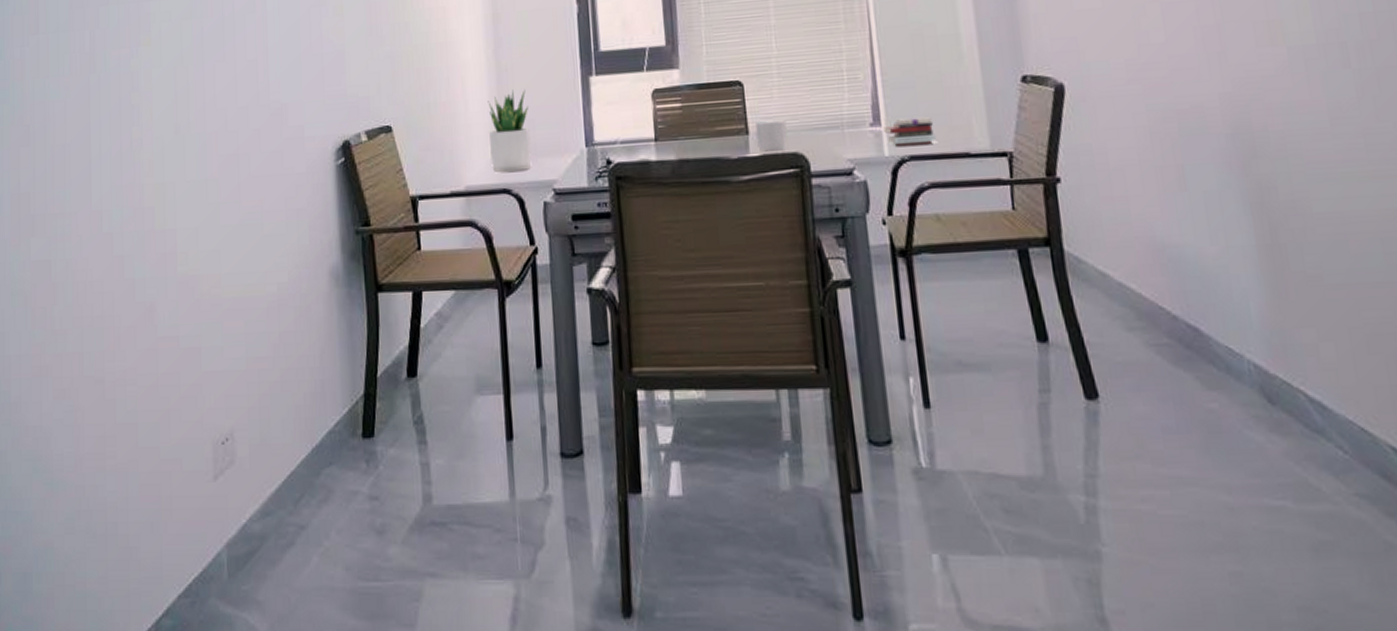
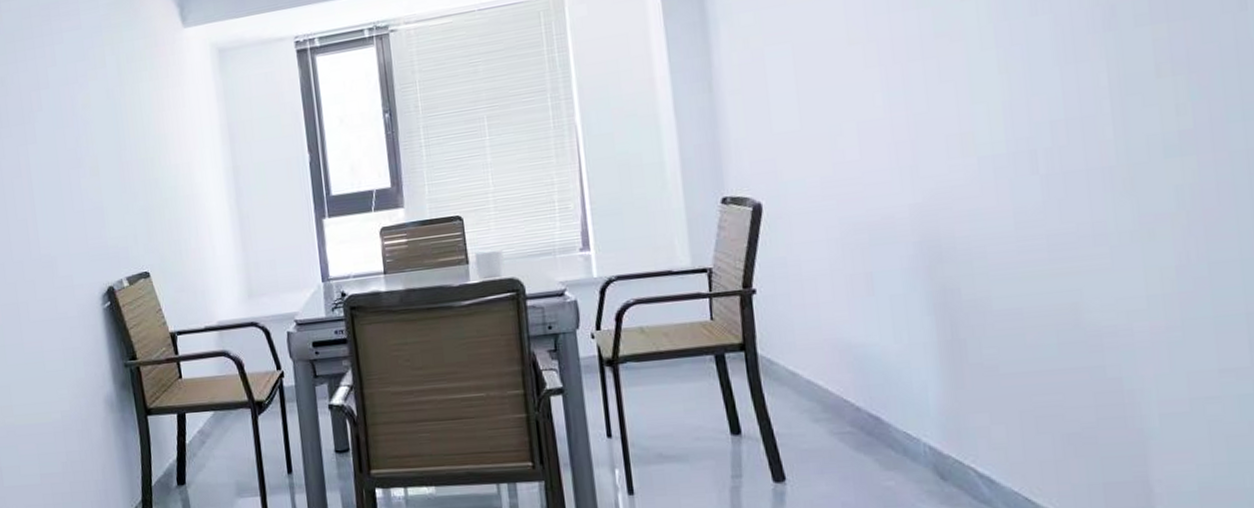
planter: present [487,90,532,173] -> none [233,234,274,309]
books: present [883,116,936,146] -> none [592,239,641,268]

